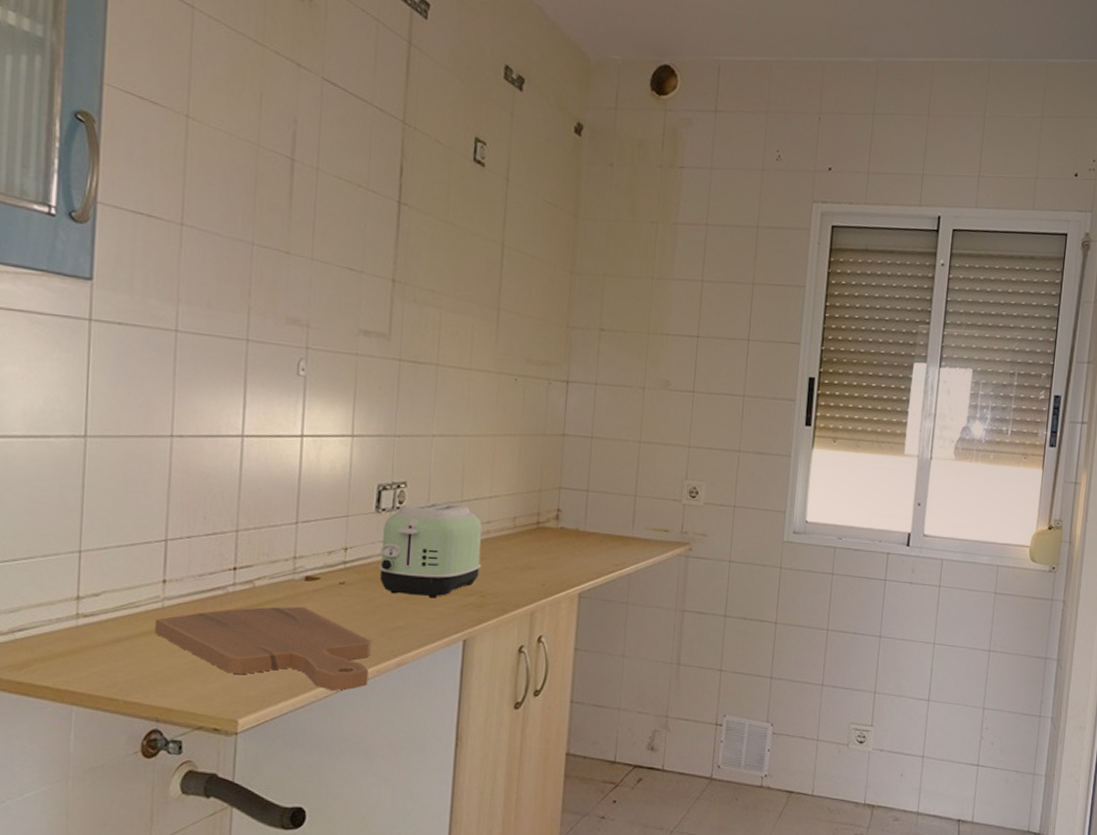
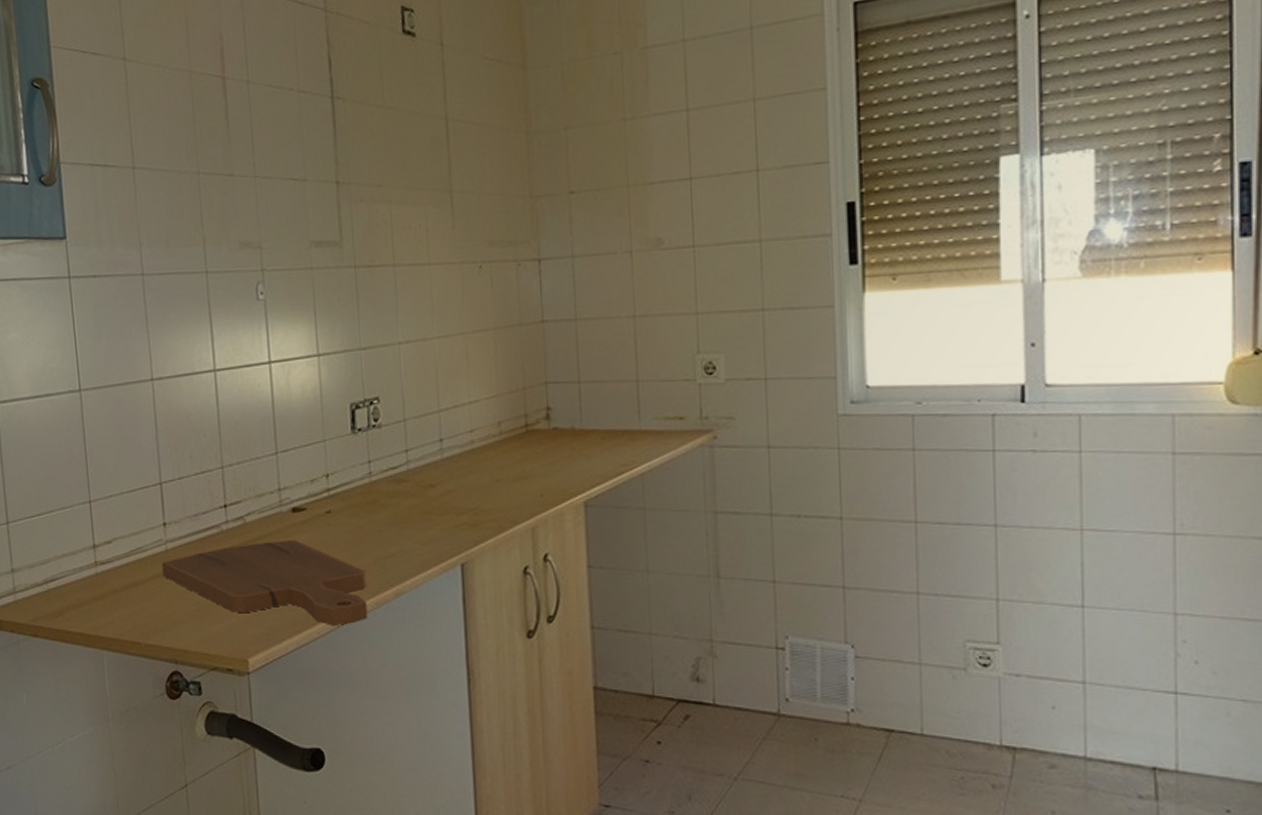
toaster: present [378,502,483,599] -> none [362,415,470,521]

